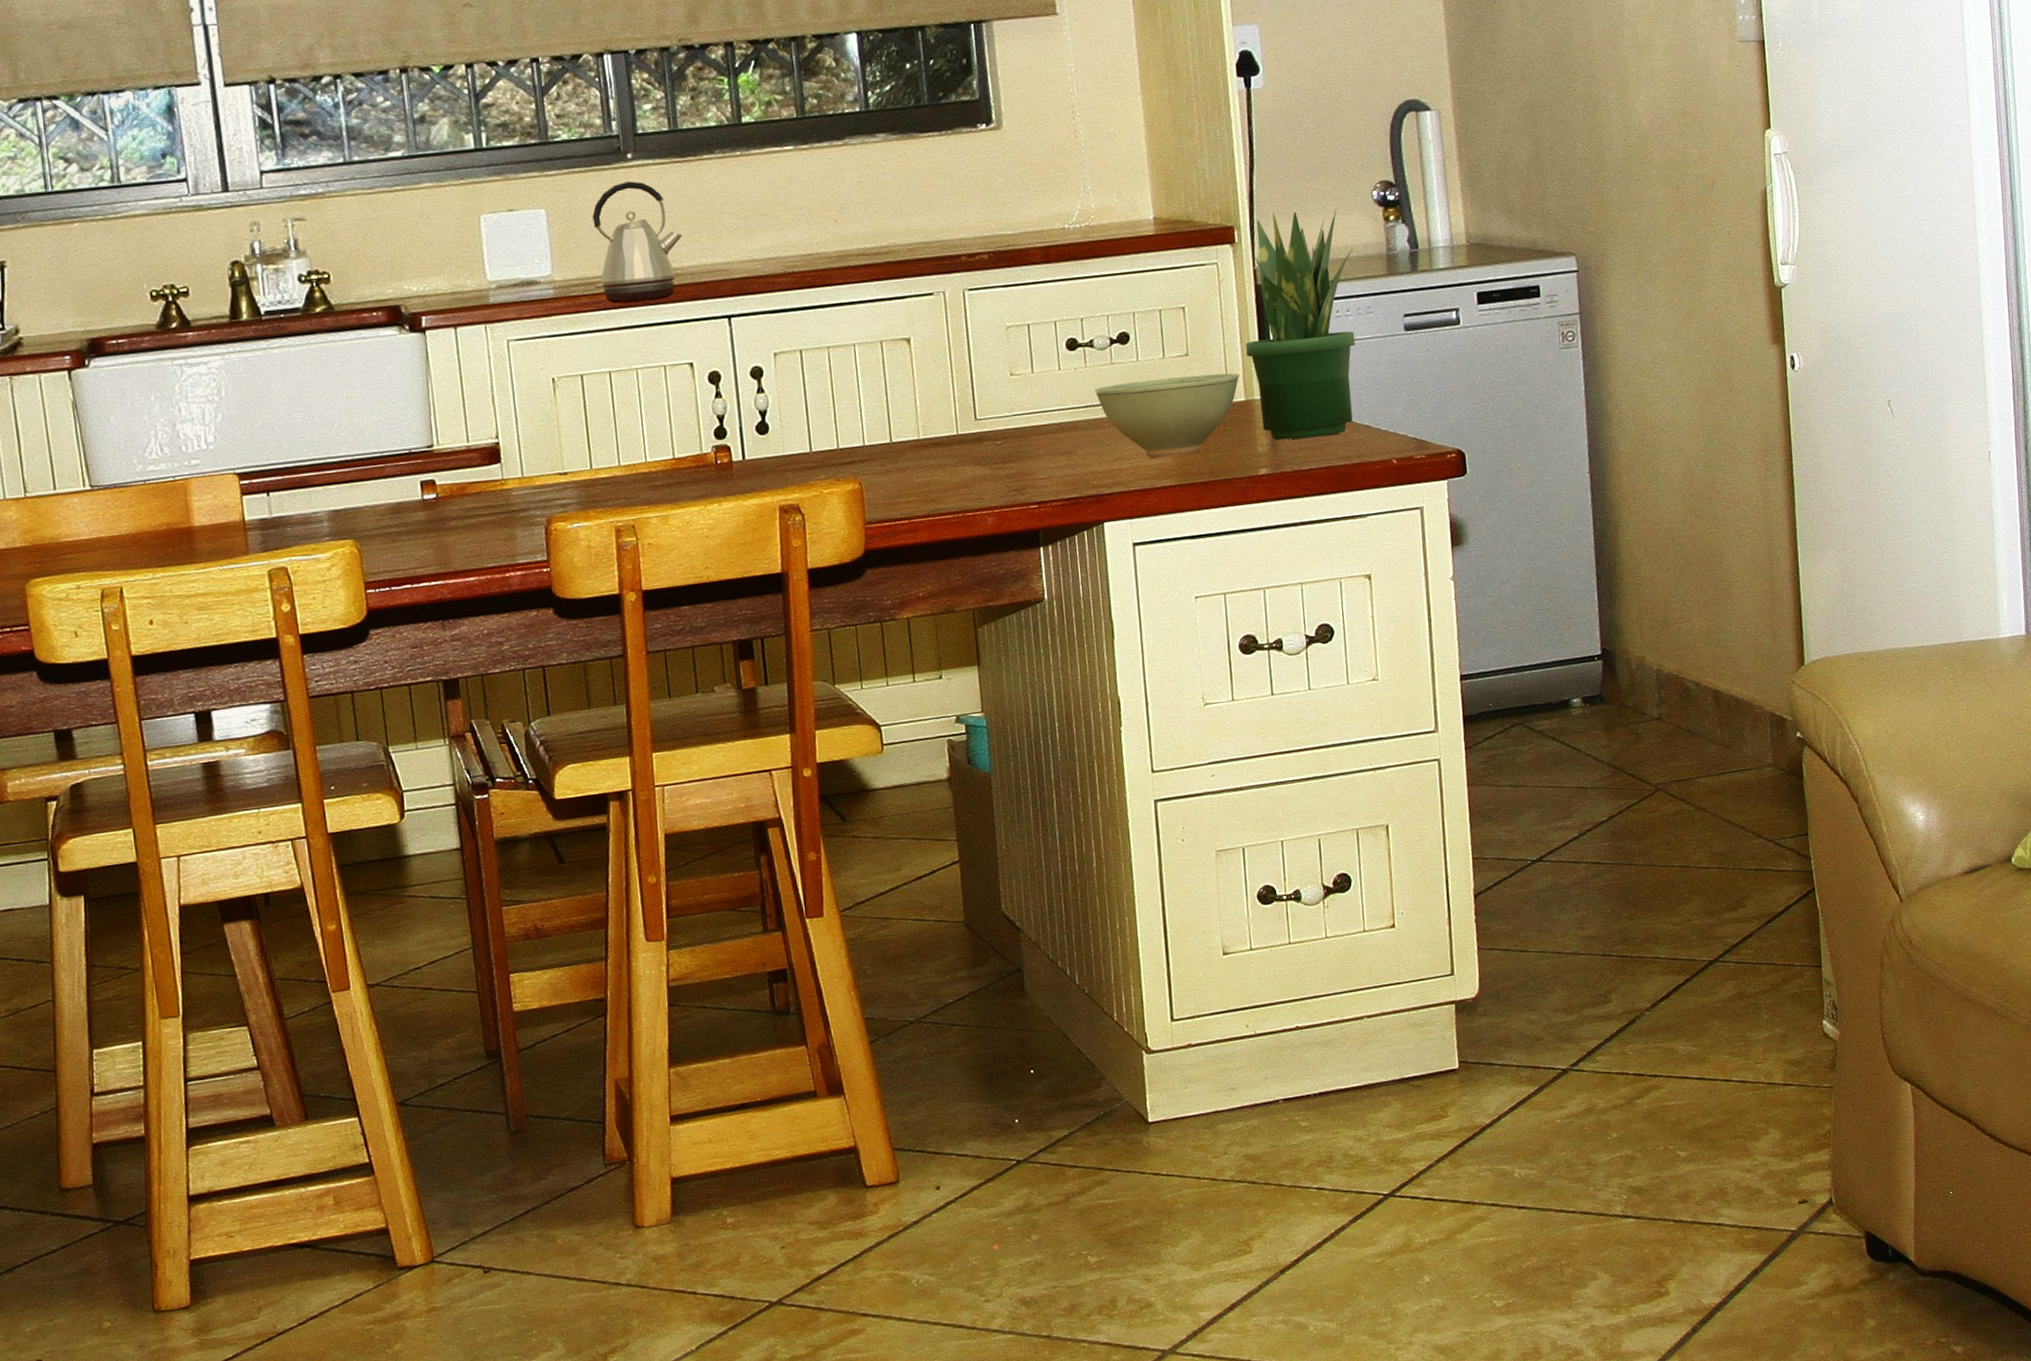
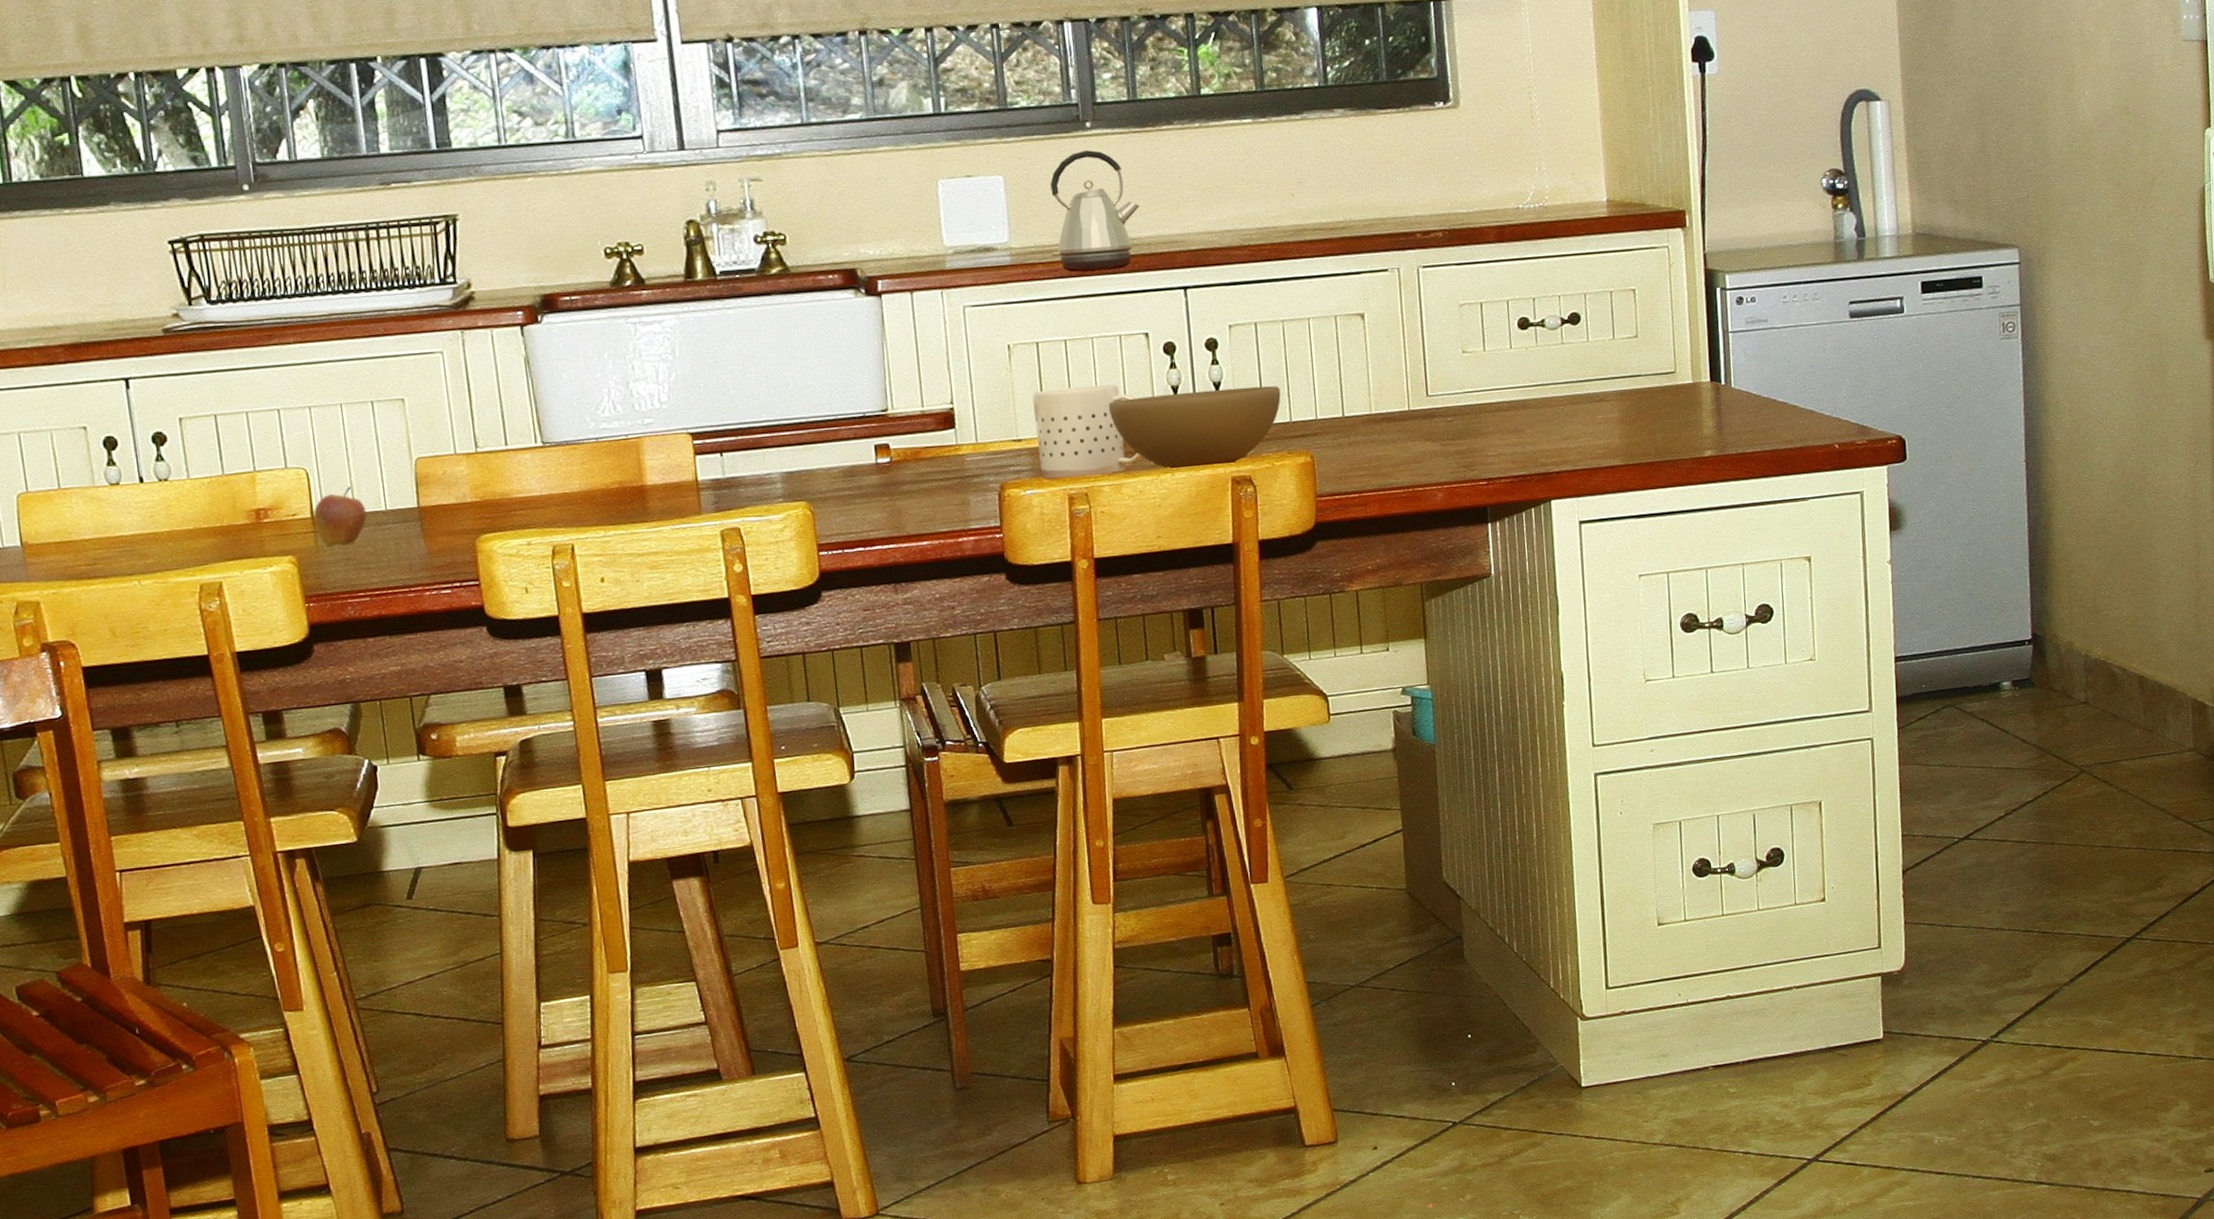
mug: none [577,415,690,513] -> present [1032,384,1143,480]
bowl: none [654,413,828,499] -> present [1108,386,1281,469]
bowl: present [1094,372,1239,458] -> none [1544,355,1687,437]
planter: present [1245,208,1356,440] -> none [1693,195,1803,423]

